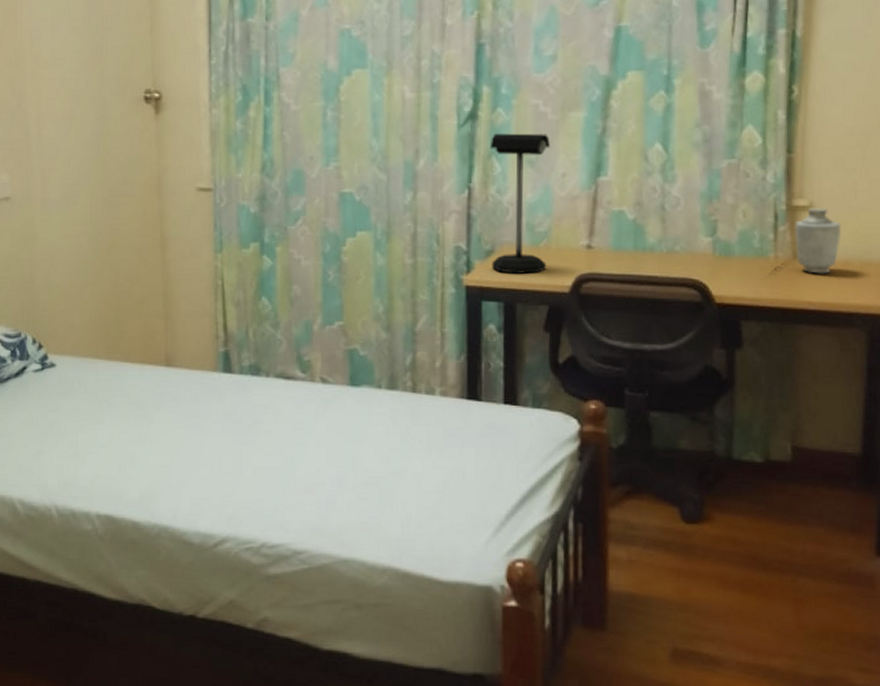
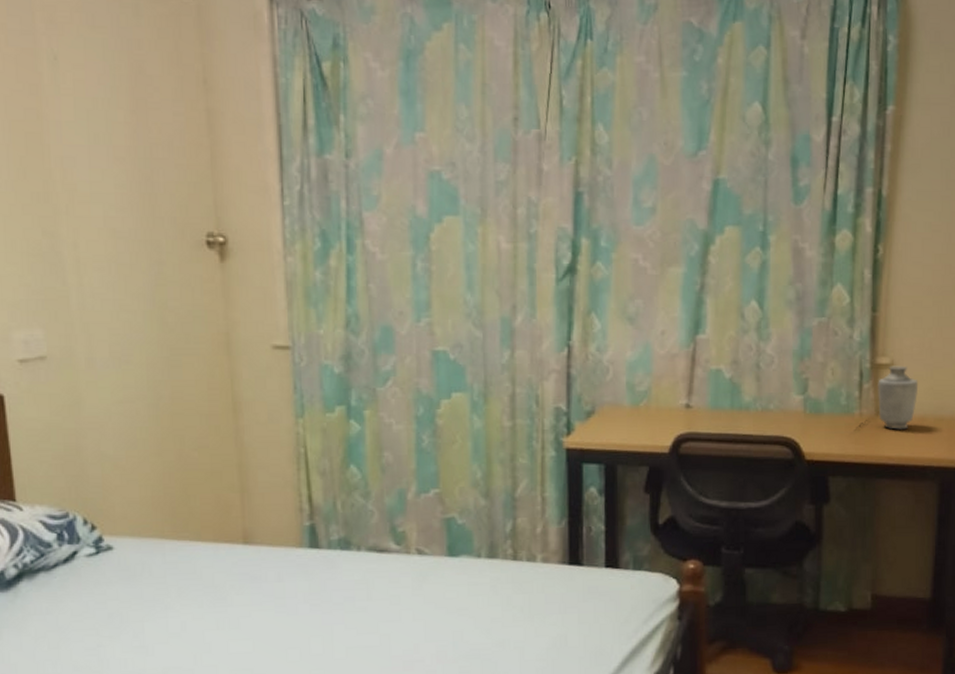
desk lamp: present [490,133,550,274] -> none [589,288,649,435]

